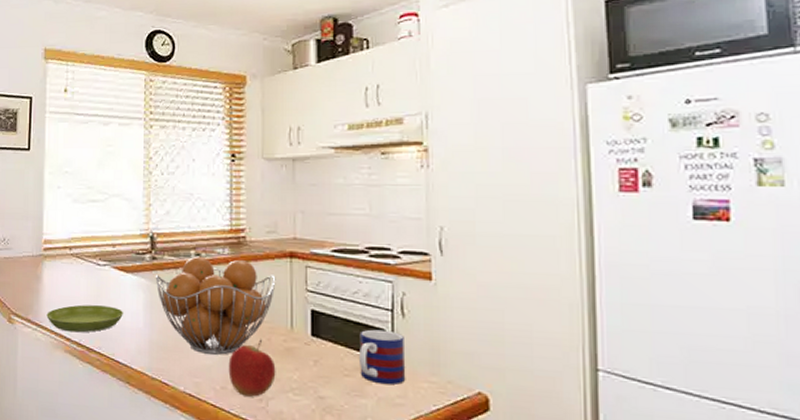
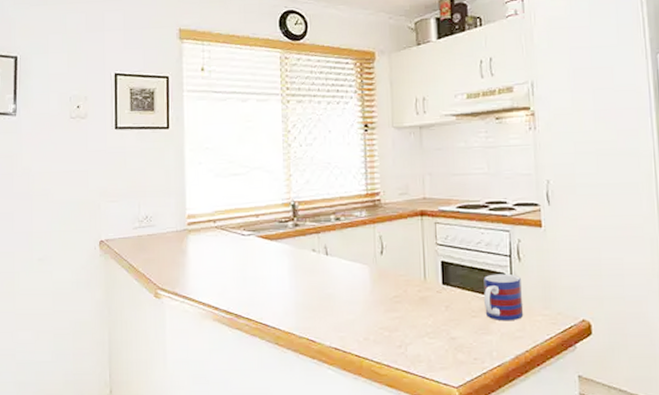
saucer: present [46,304,123,333] -> none [193,273,269,301]
fruit basket: present [155,256,276,355] -> none [298,220,410,309]
apple: present [228,339,276,397] -> none [370,291,413,344]

